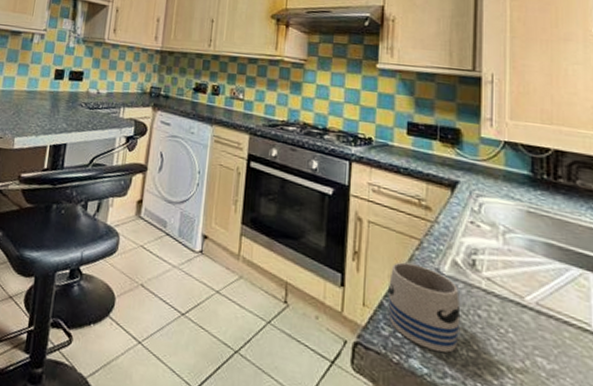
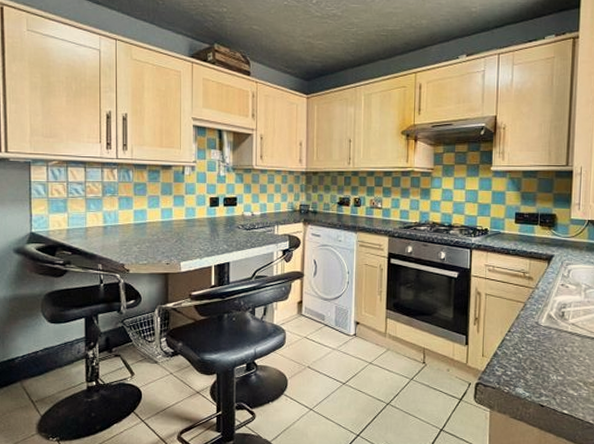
mug: present [388,262,461,353] -> none [501,321,553,380]

